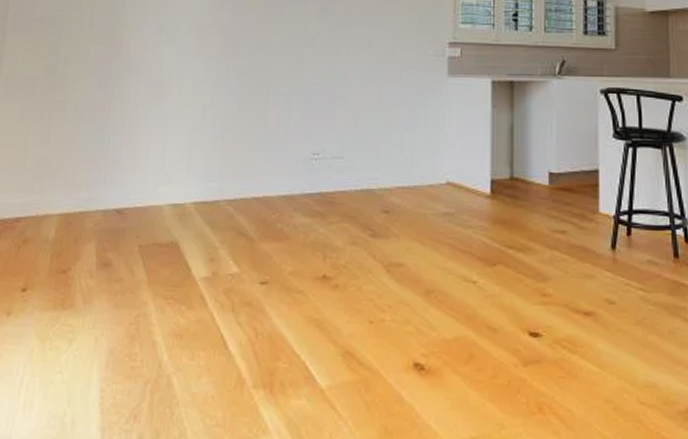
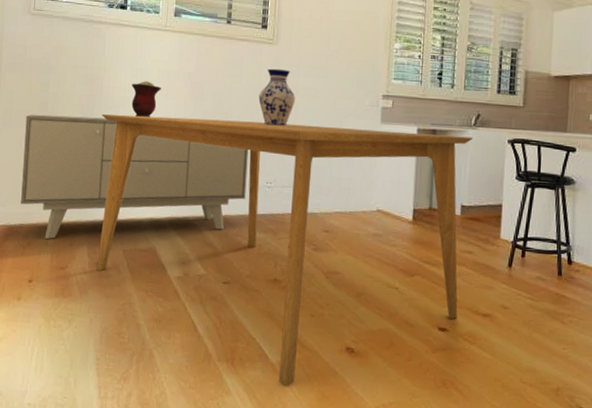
sideboard: none [18,82,292,235] -> present [21,114,249,239]
dining table: none [106,78,558,419] -> present [97,114,472,386]
vase: none [154,38,190,80] -> present [131,81,161,117]
vase: none [303,16,347,84] -> present [258,68,296,126]

